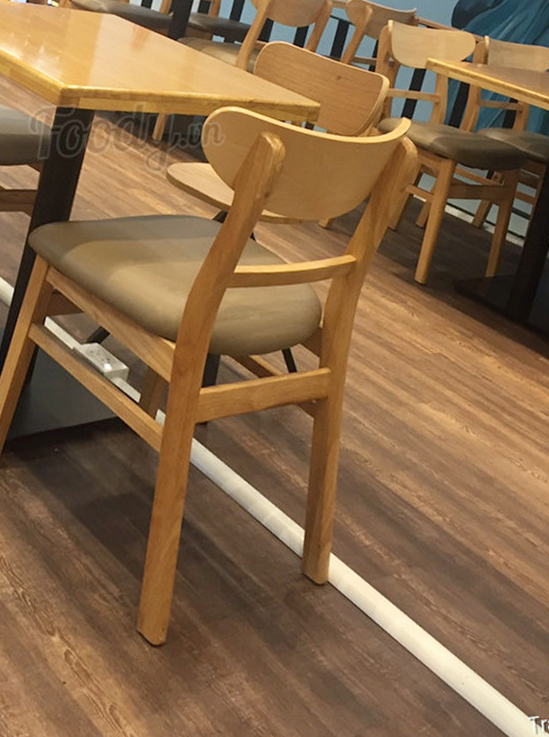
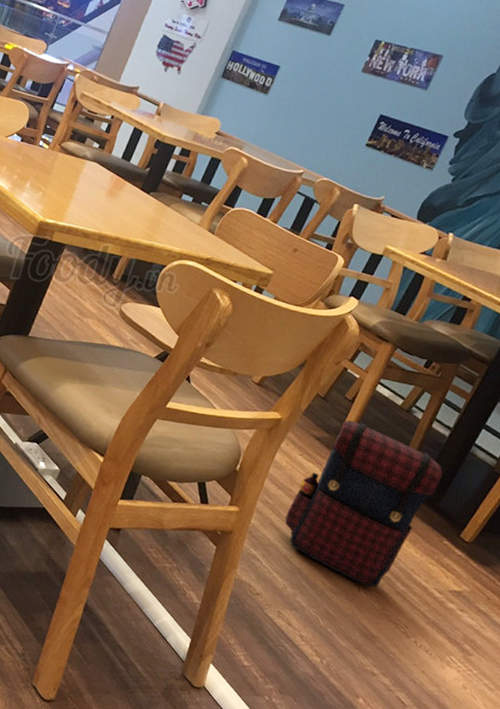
satchel: none [380,248,526,426] -> present [285,420,443,588]

